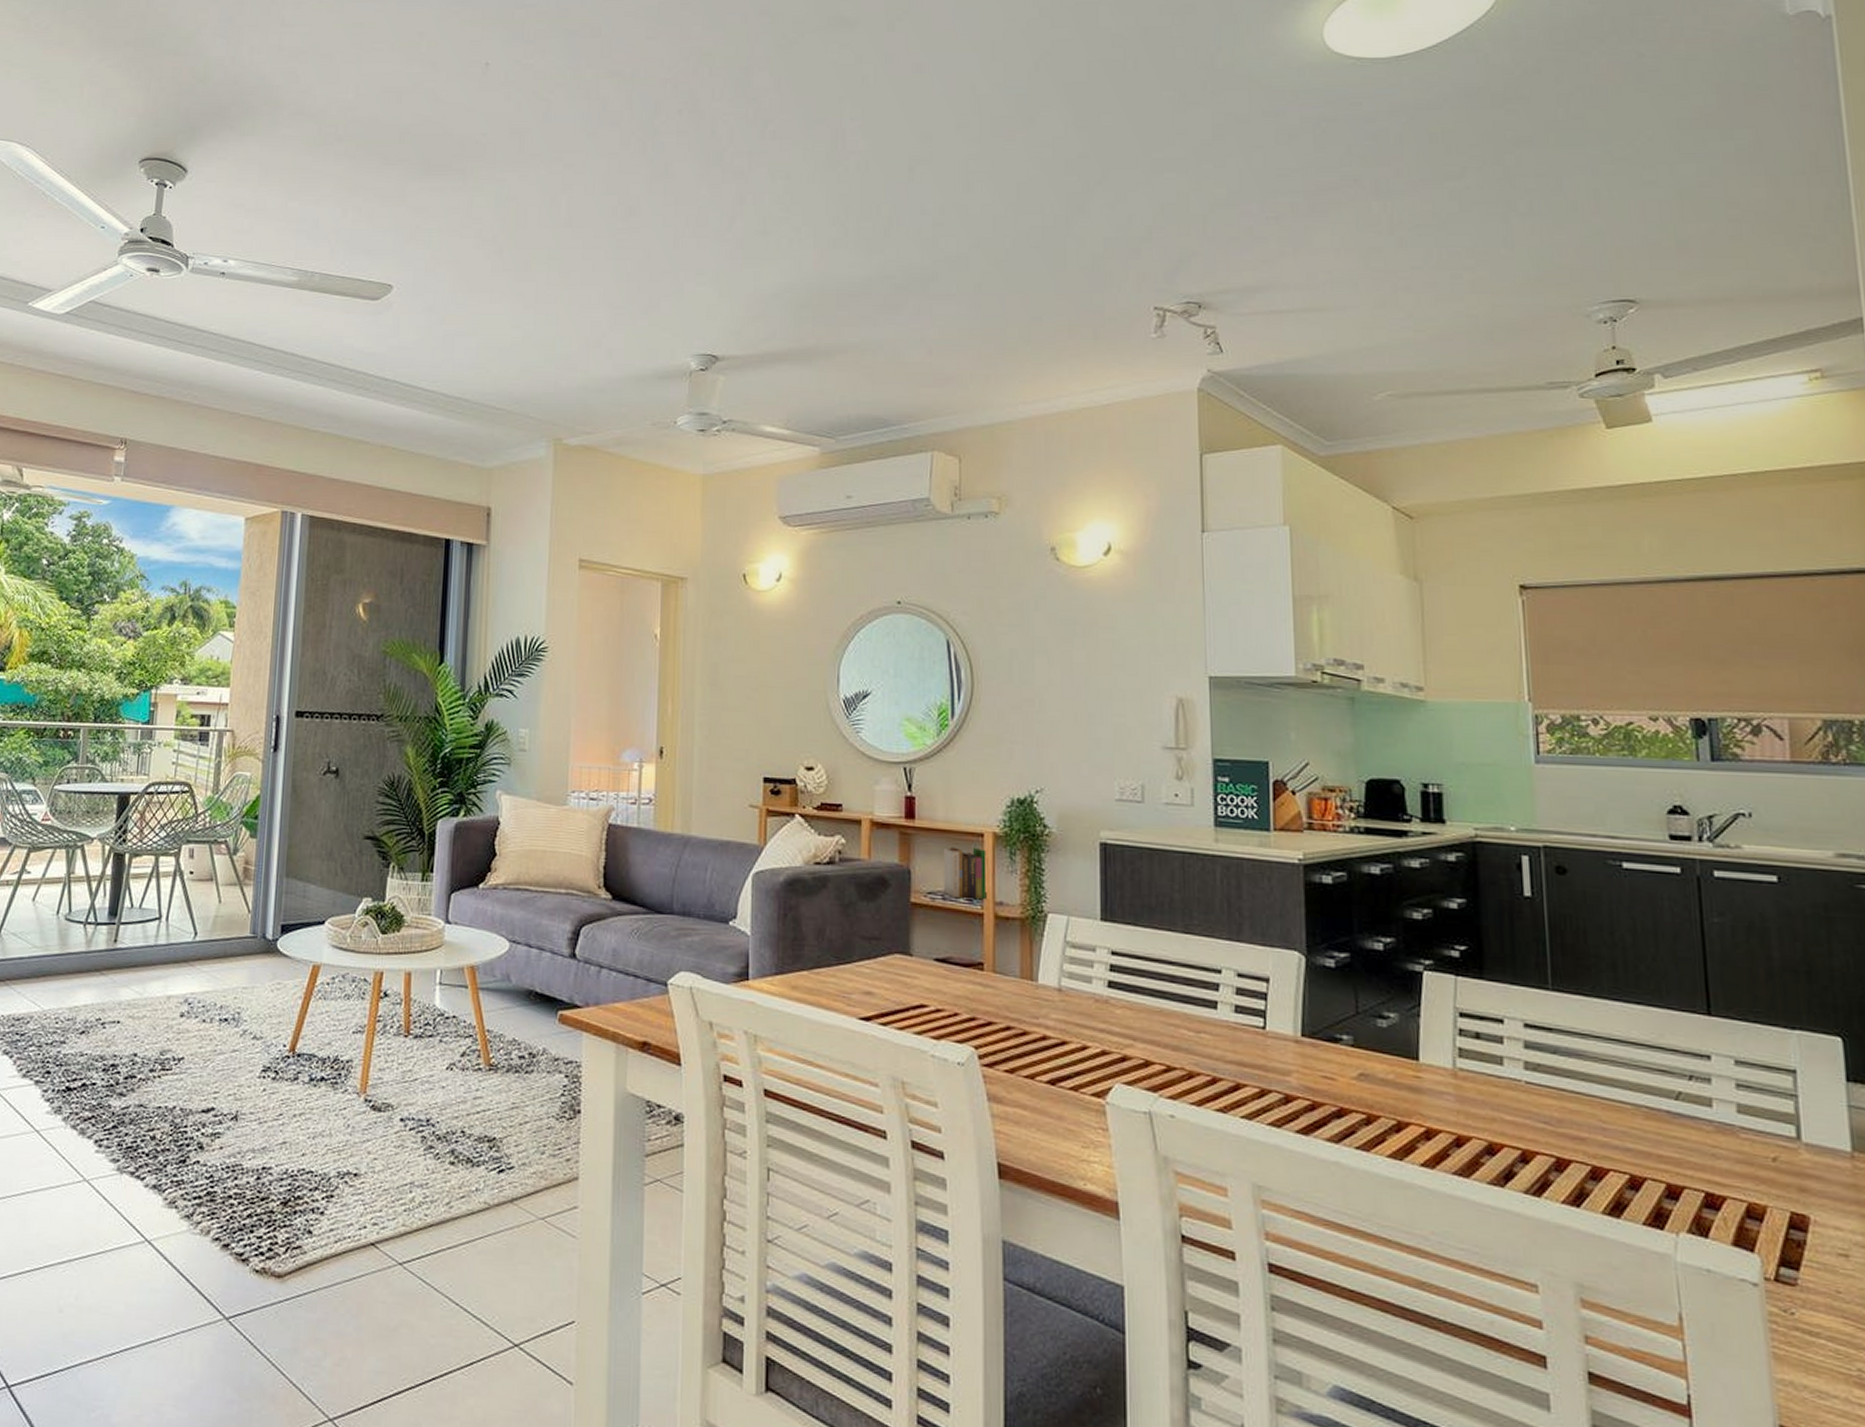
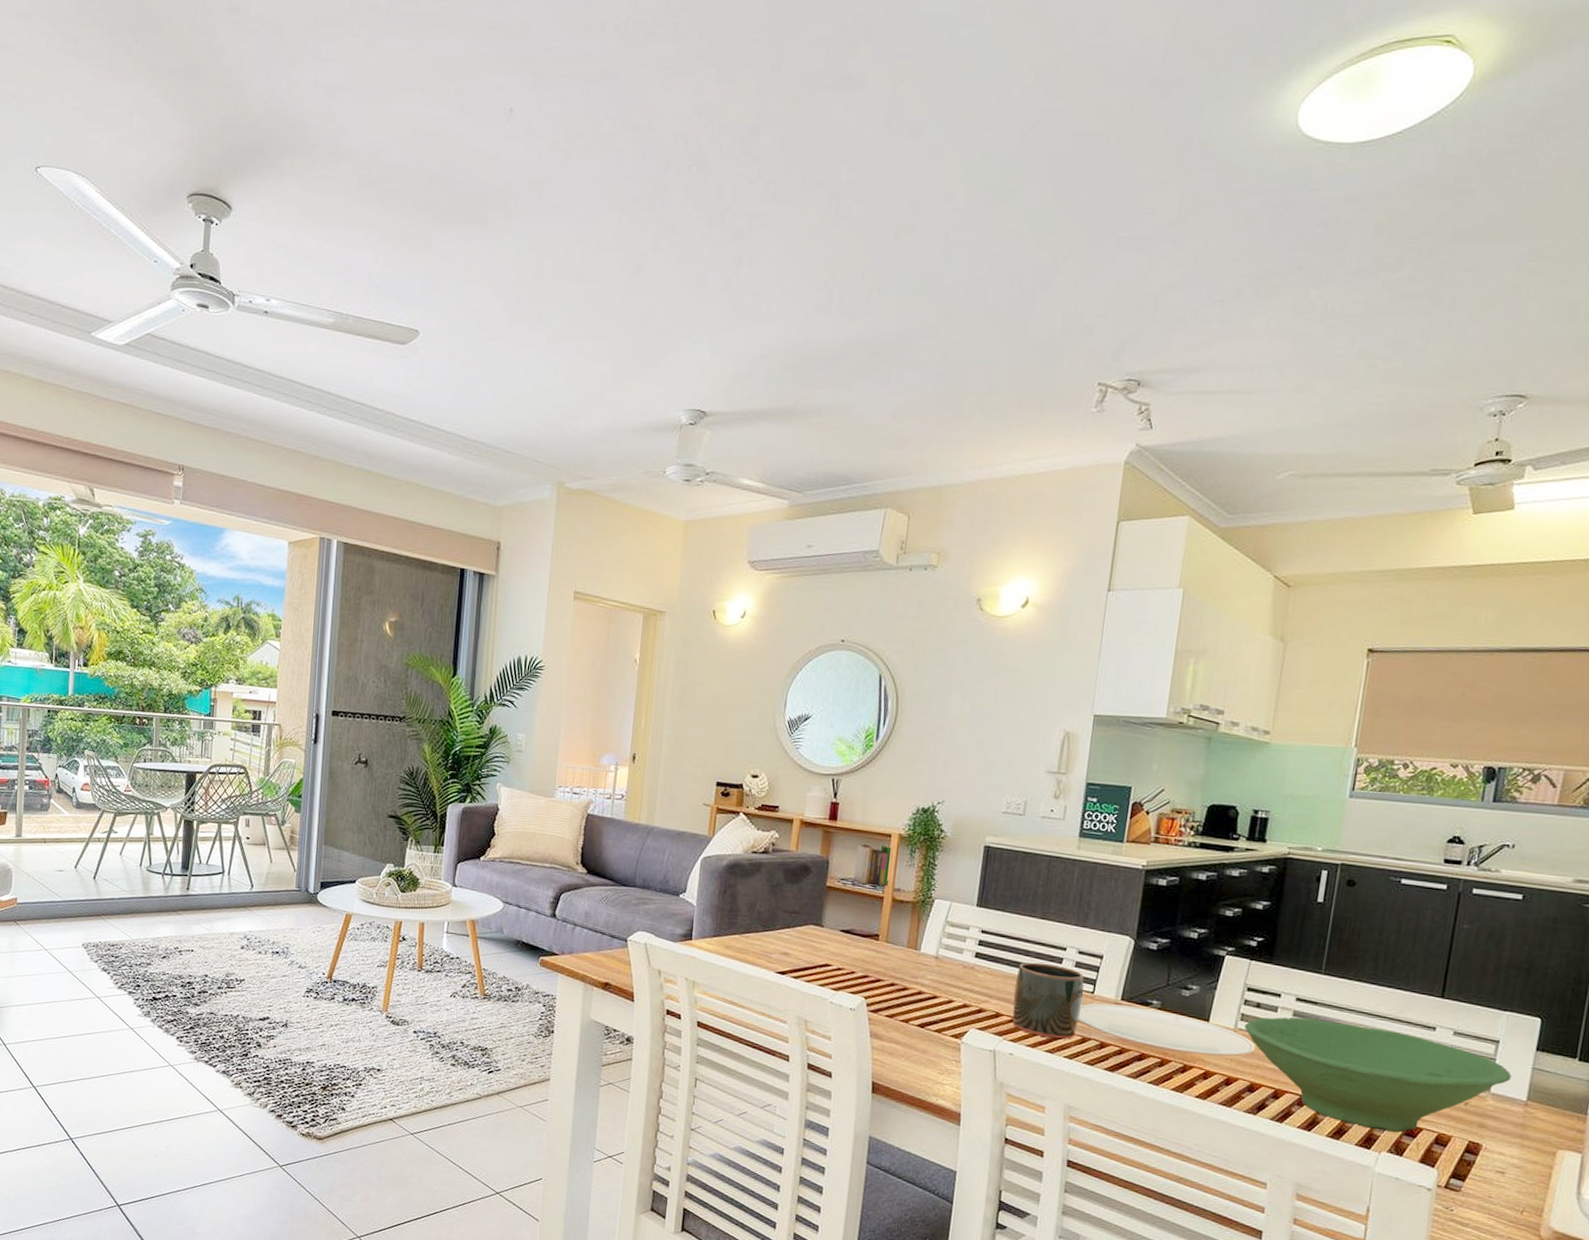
mug: none [1163,990,1253,1093] -> present [1012,962,1084,1040]
plate: none [1250,1042,1486,1109] -> present [1077,1003,1256,1057]
bowl: none [1465,1049,1824,1204] -> present [1244,1016,1512,1133]

